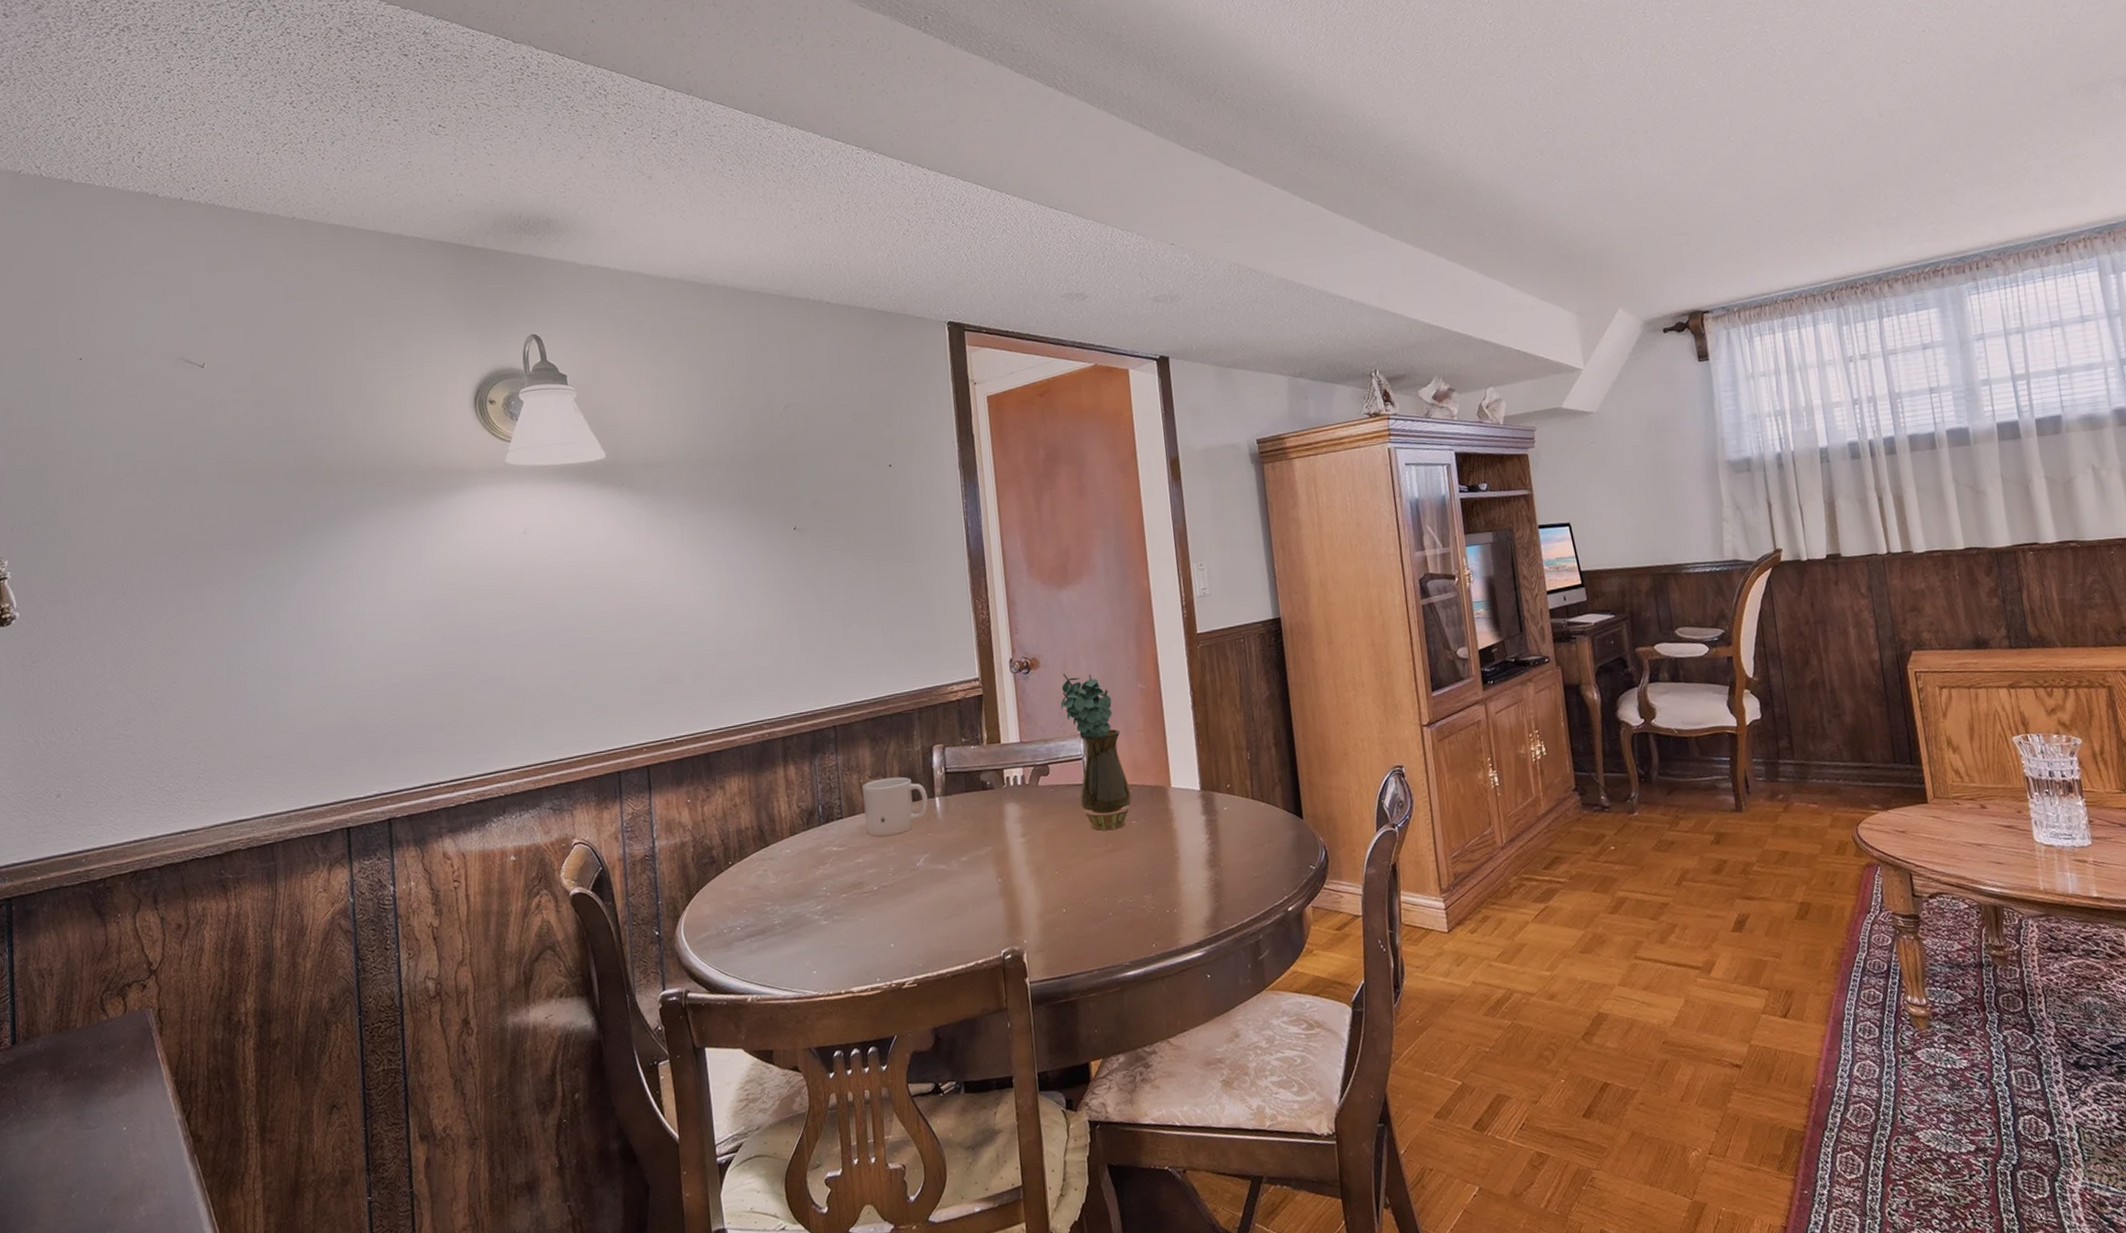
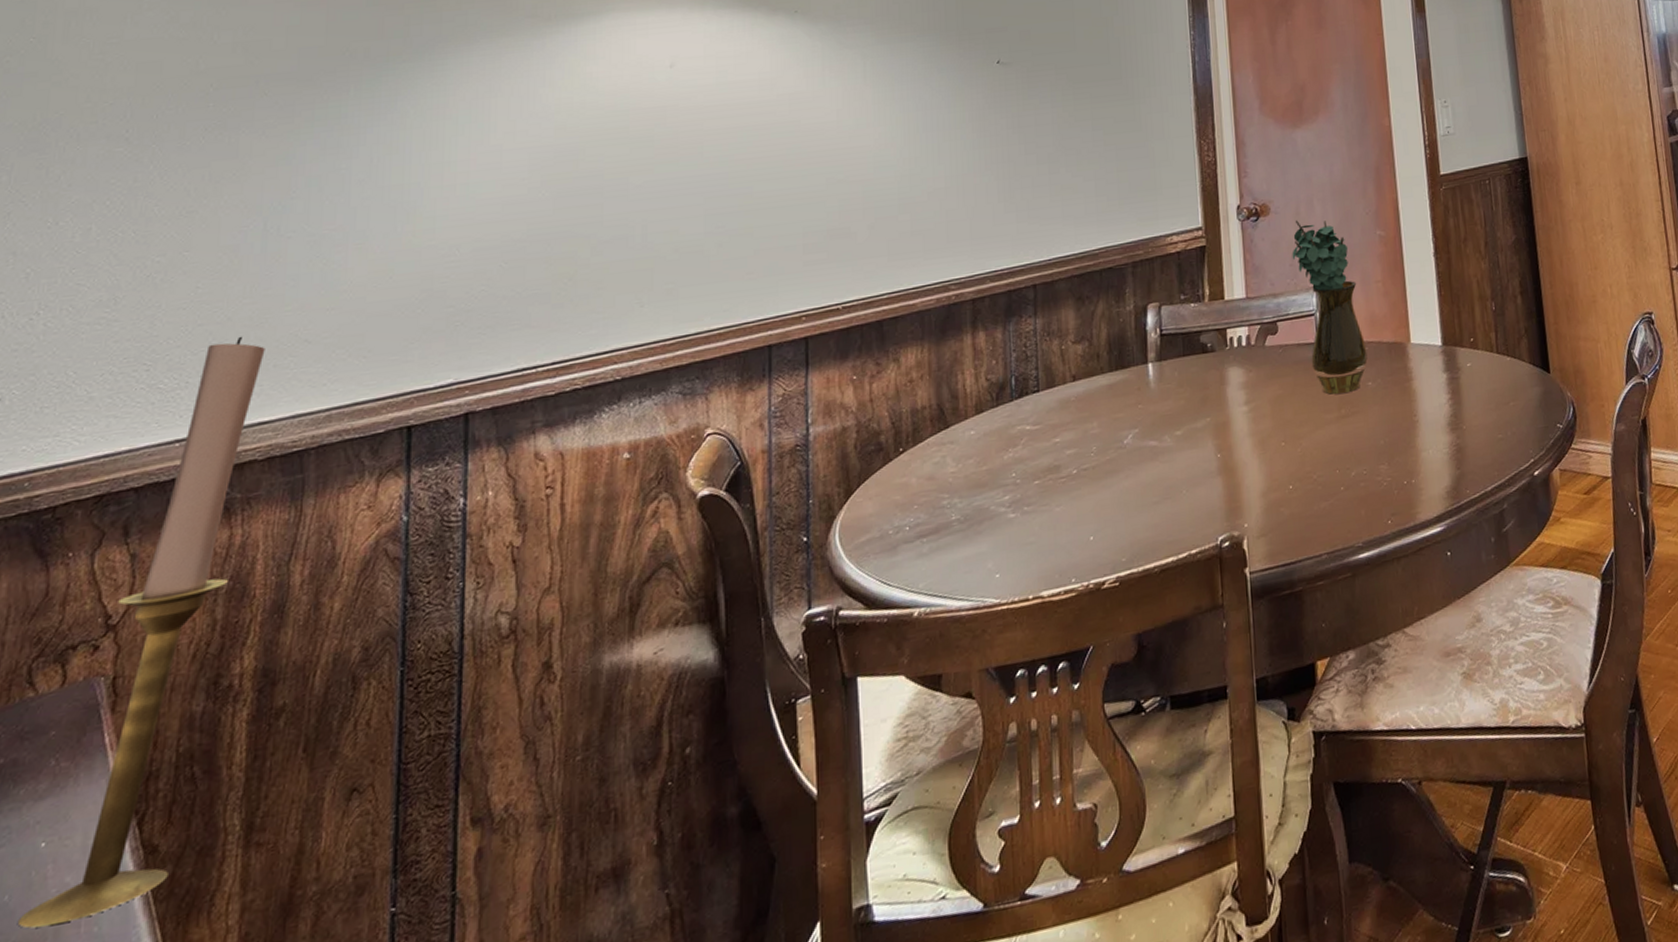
candlestick: none [115,751,239,1188] -> present [19,336,265,929]
mug: present [861,776,928,837] -> none [1063,340,1140,412]

